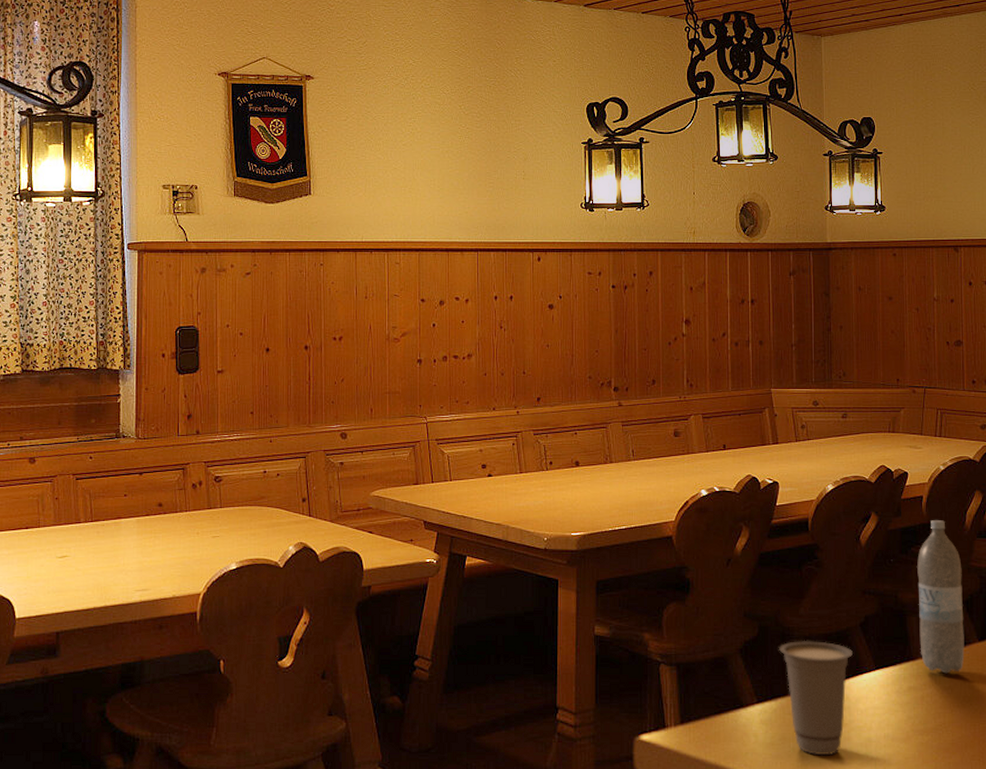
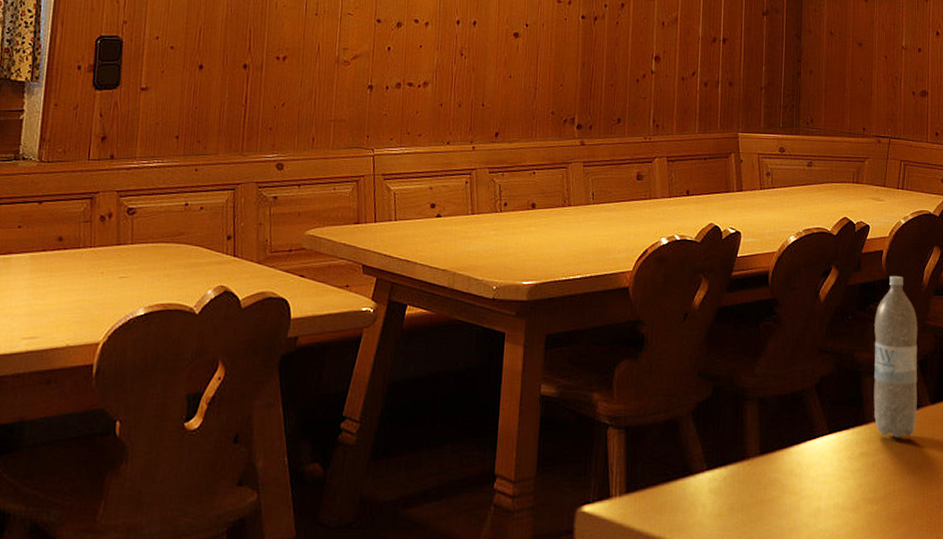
cup: present [778,640,852,756] -> none [731,401,806,528]

